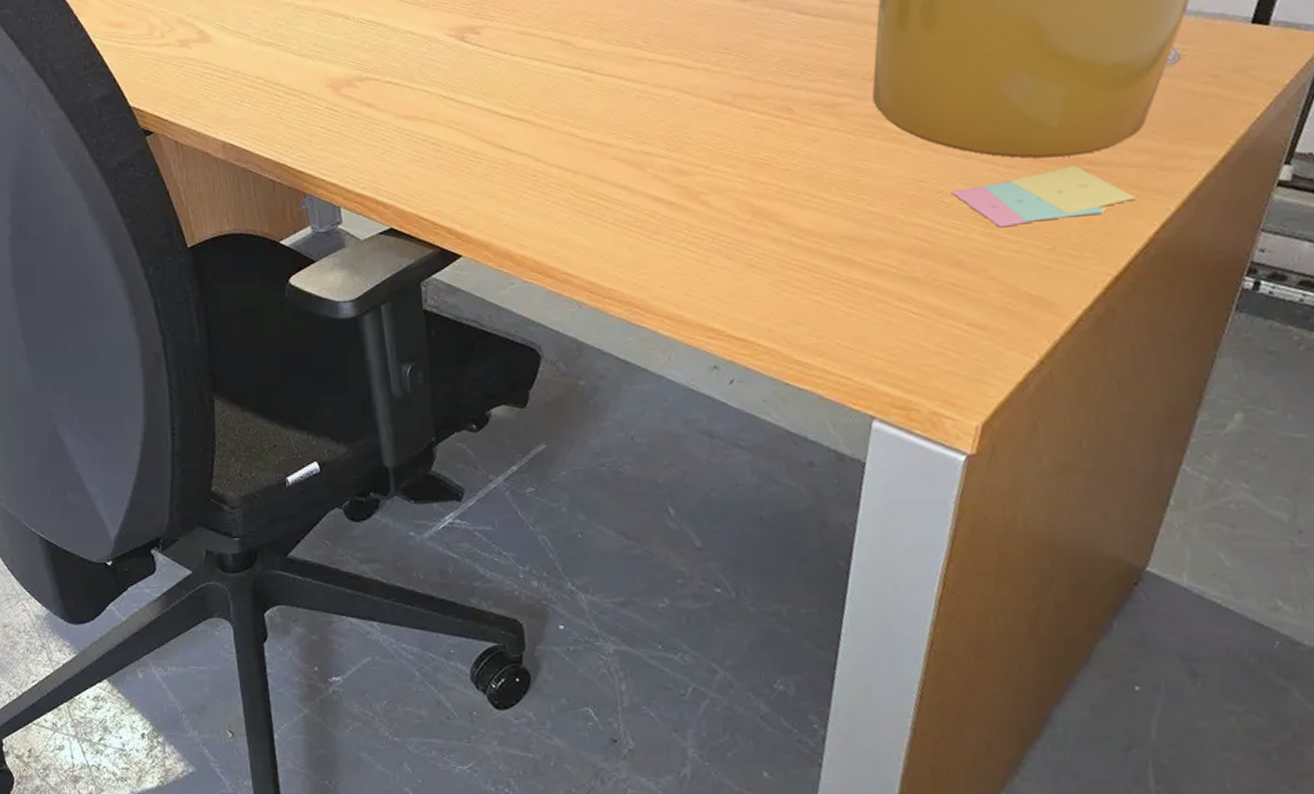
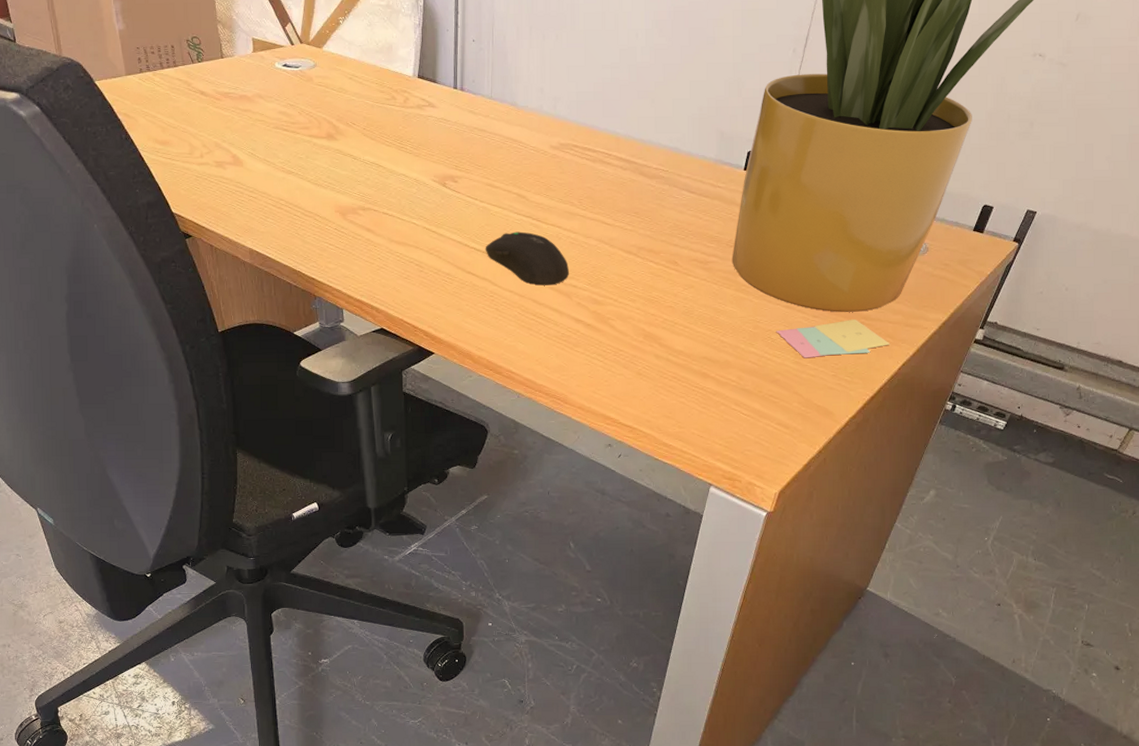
computer mouse: none [521,88,639,157] -> present [485,231,570,286]

